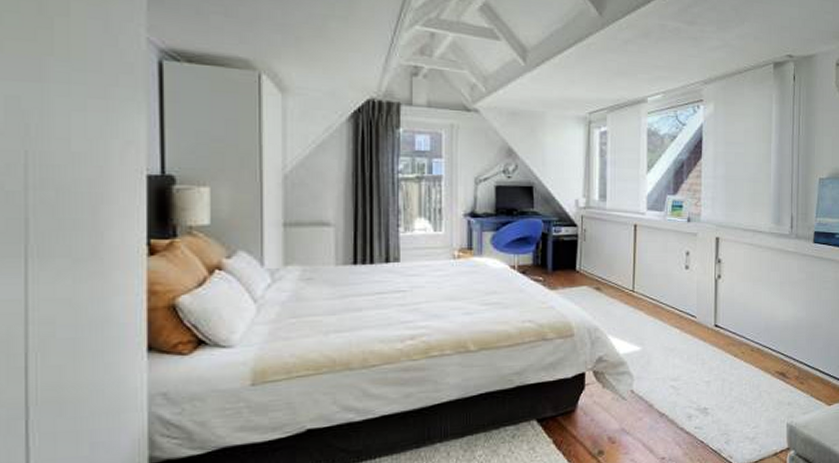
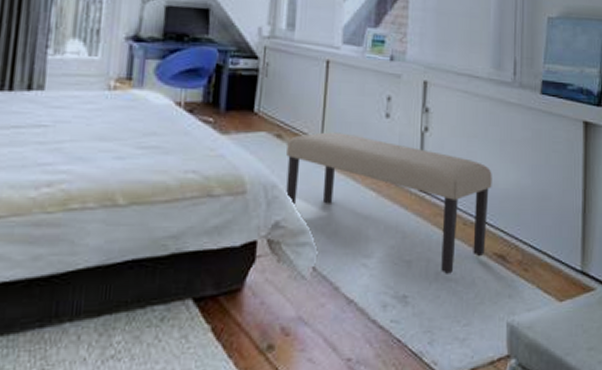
bench: none [605,283,774,390] -> present [286,132,492,274]

